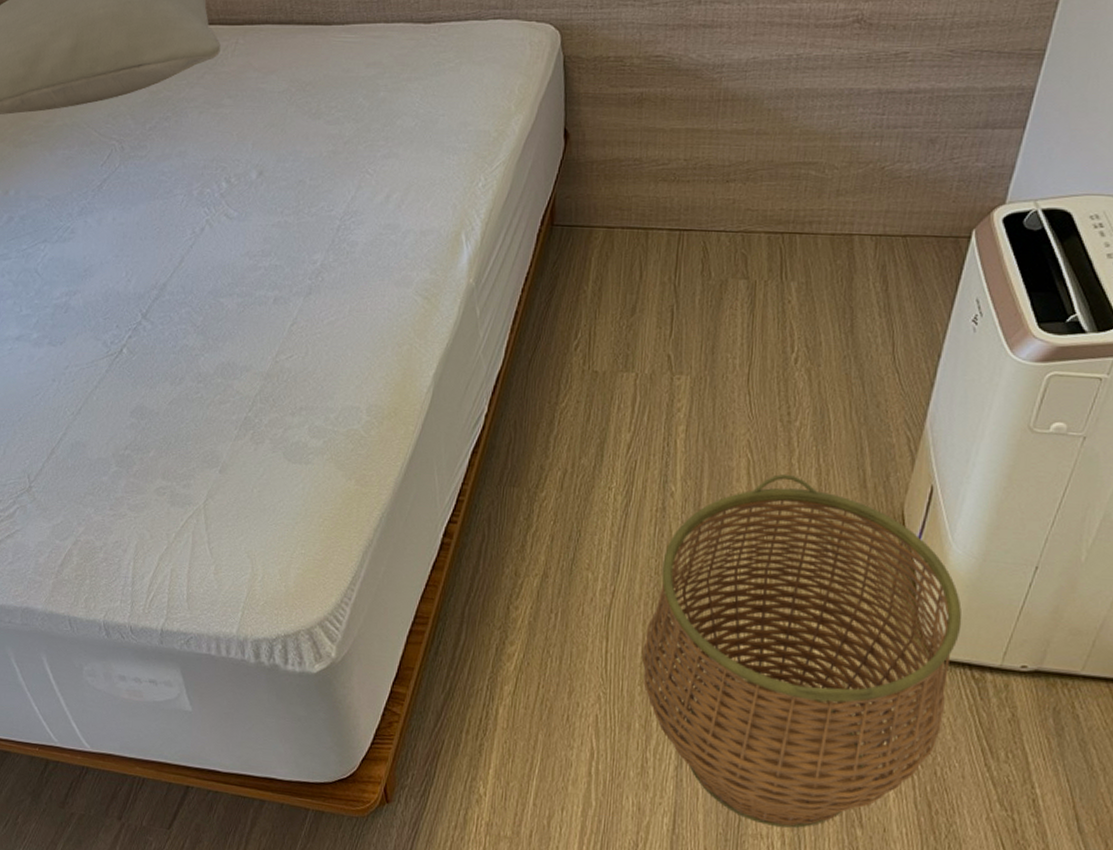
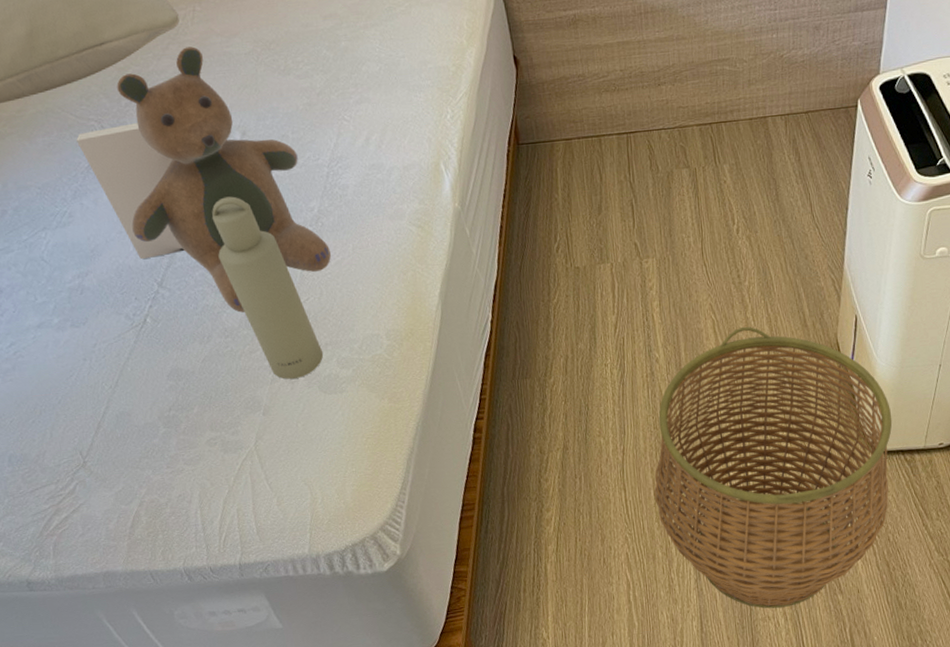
book: none [95,148,184,288] -> present [76,123,185,260]
teddy bear: none [129,78,325,359] -> present [117,46,331,313]
bottle: none [208,236,296,440] -> present [211,196,324,379]

